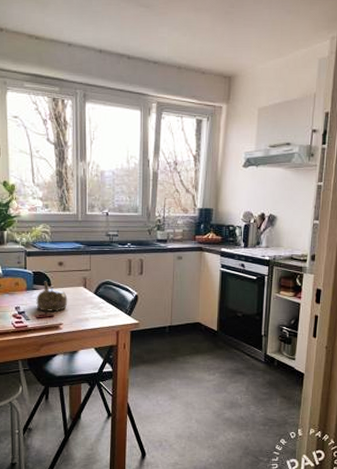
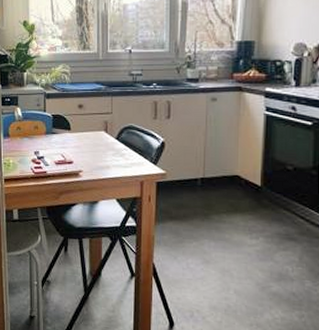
teapot: present [36,281,68,312] -> none [55,125,88,158]

